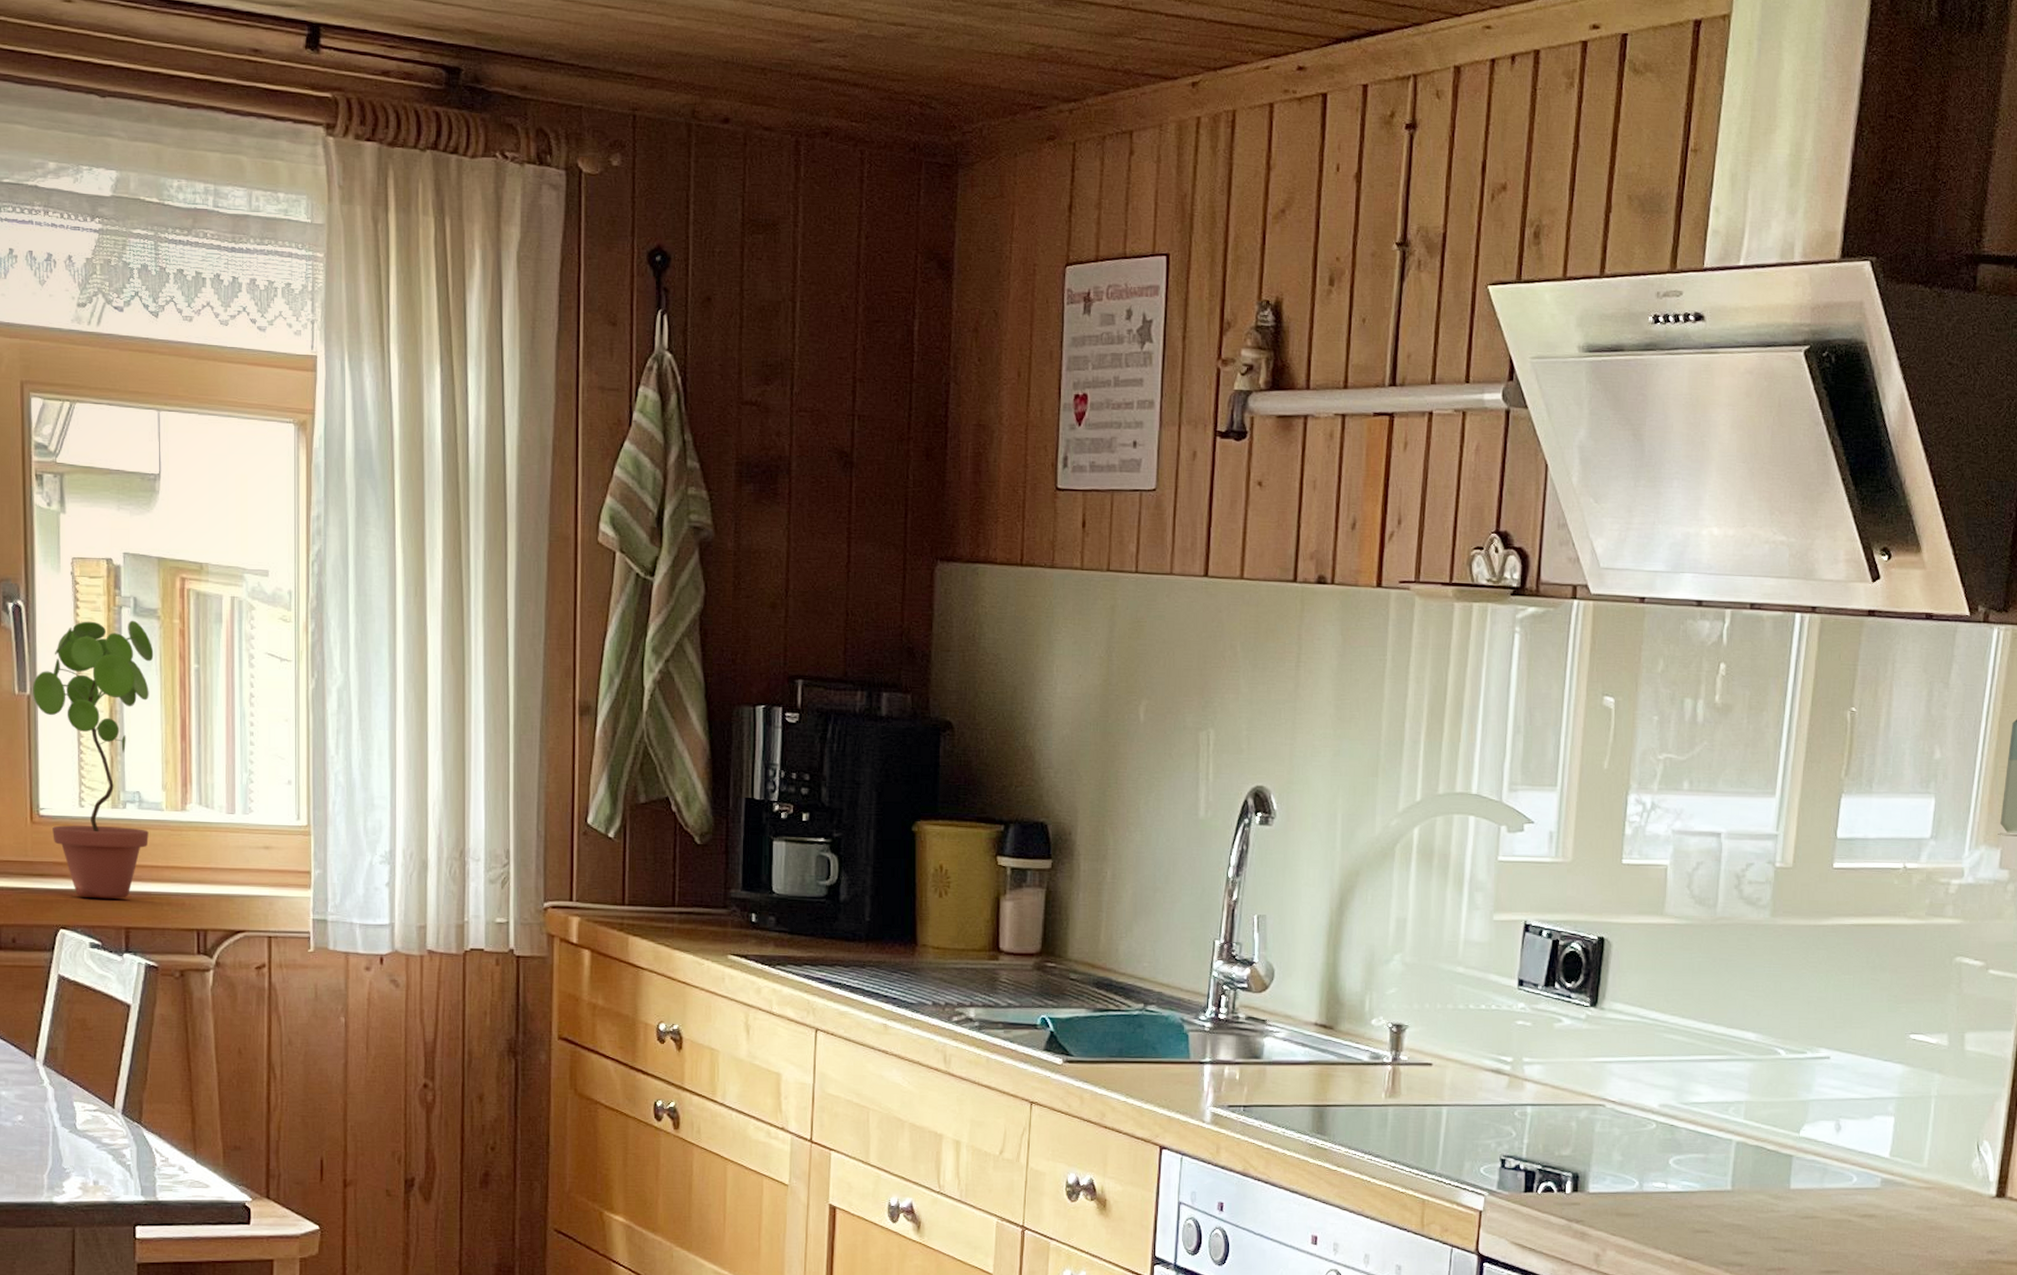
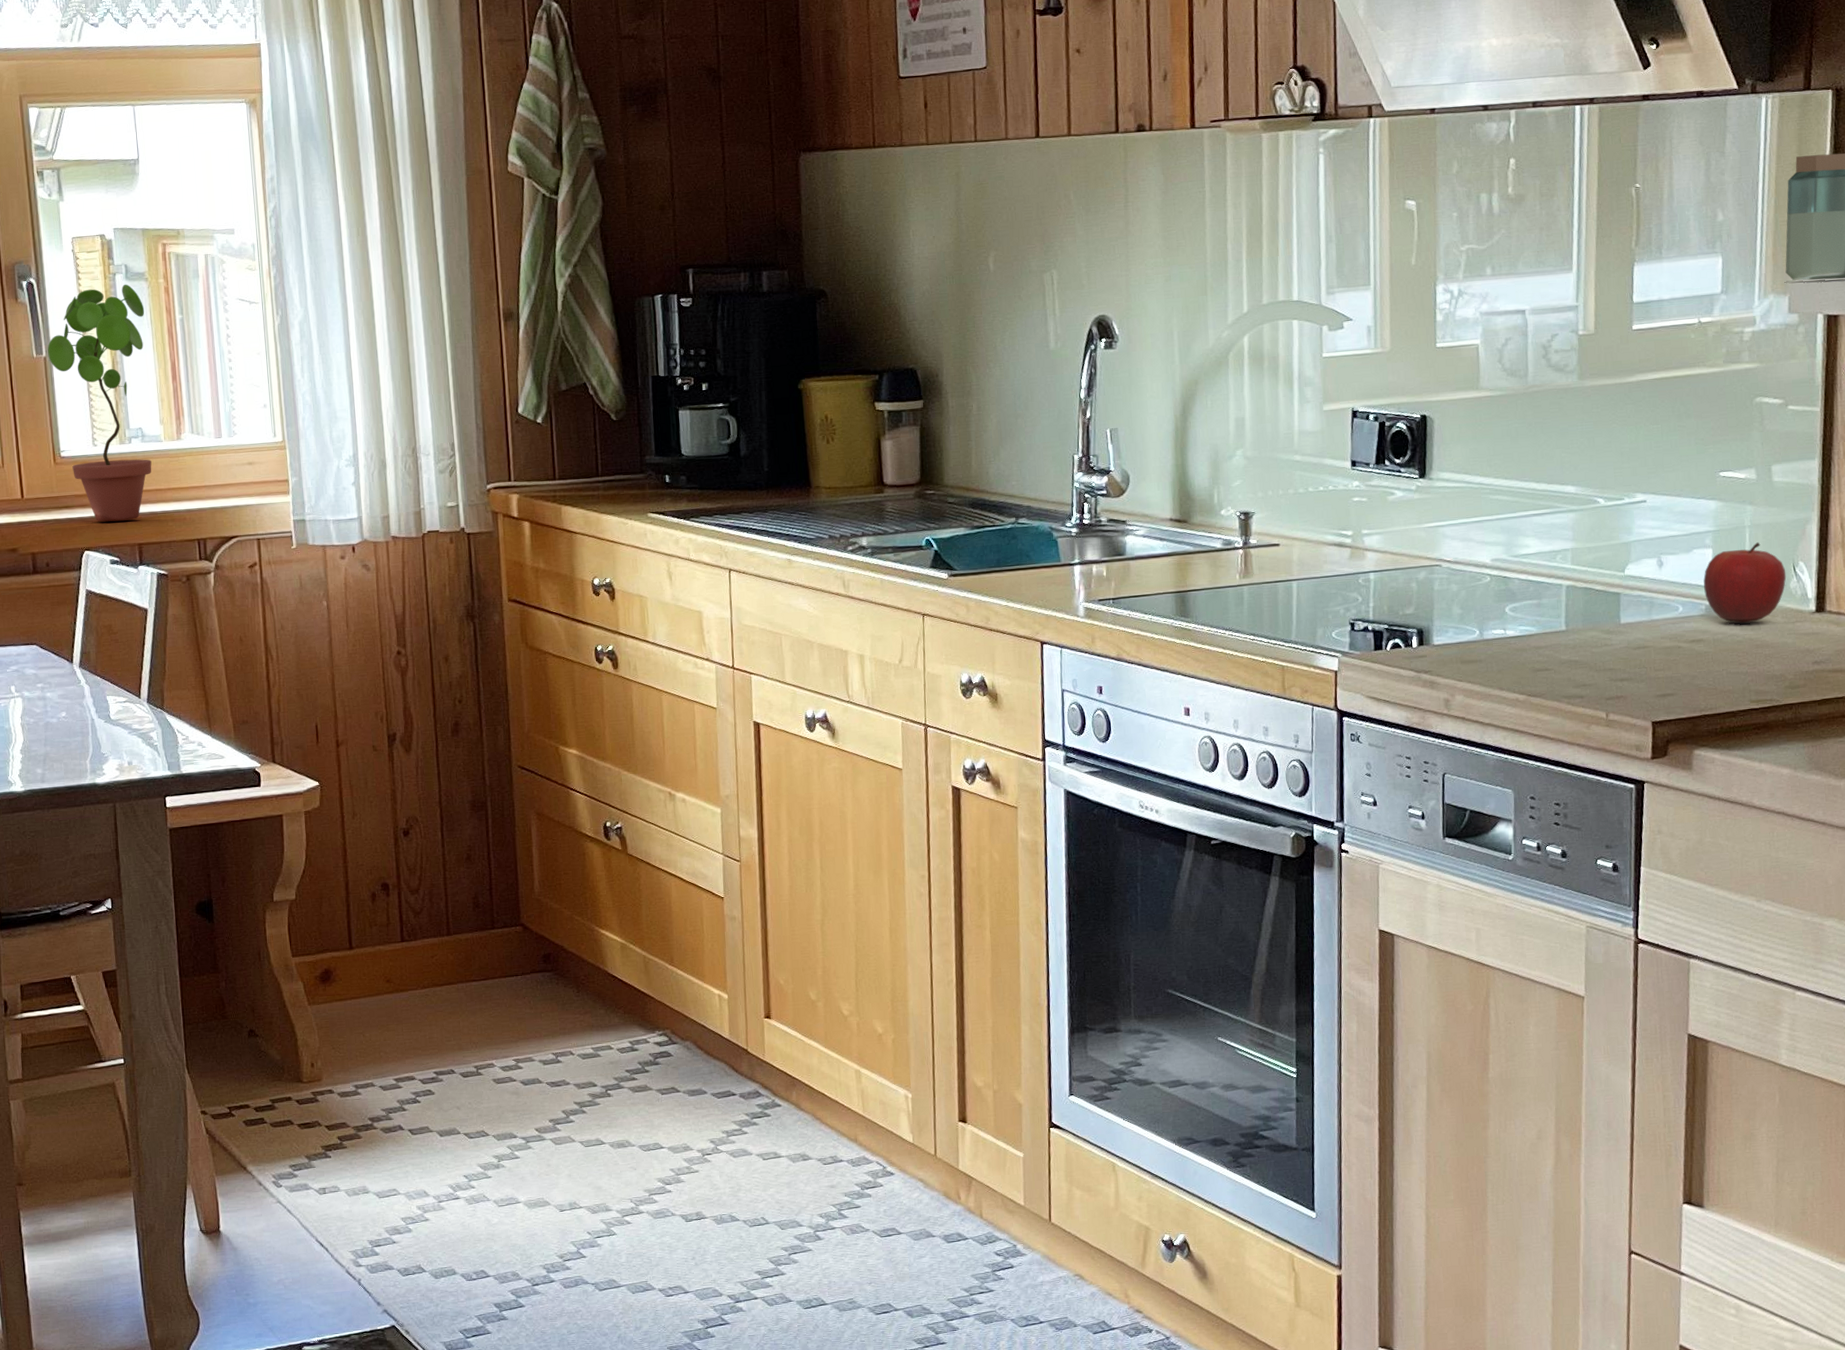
fruit: none [1882,1115,1969,1201] -> present [1703,542,1787,623]

